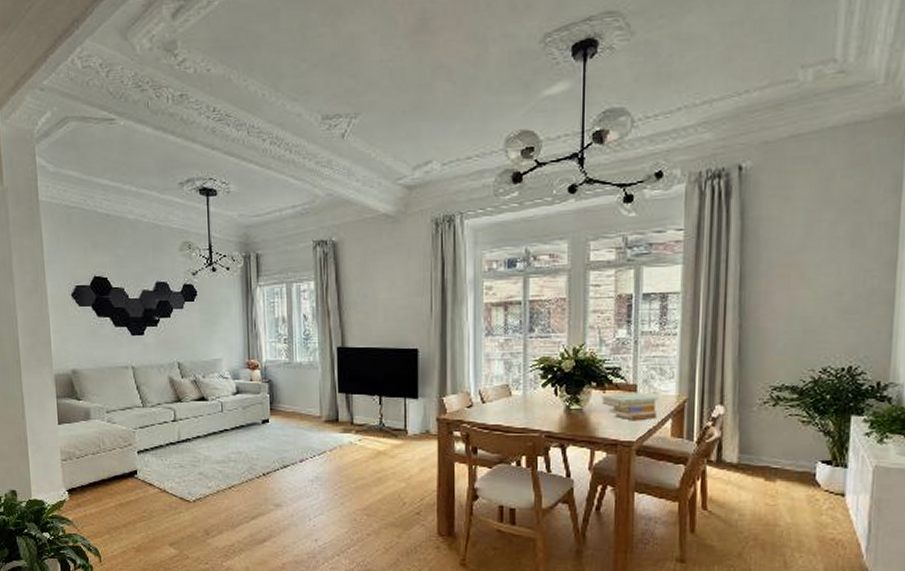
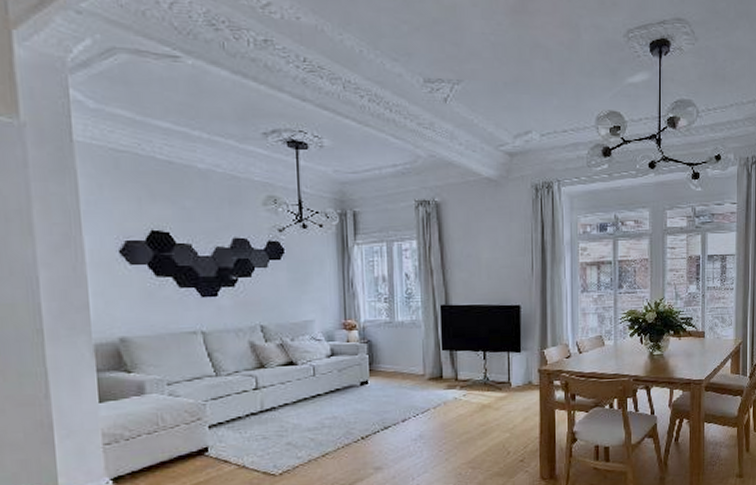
books: present [601,393,658,421] -> none [677,339,721,363]

